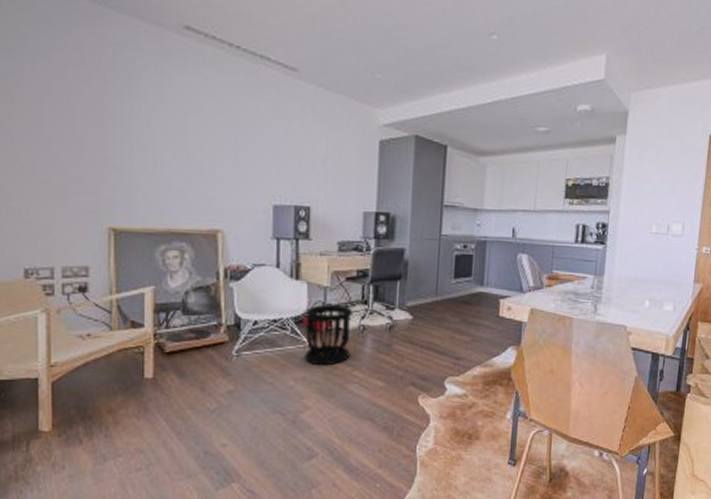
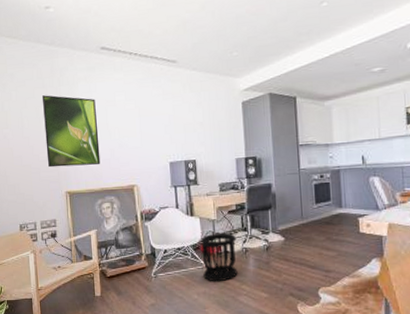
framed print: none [78,79,170,195] -> present [41,95,101,168]

